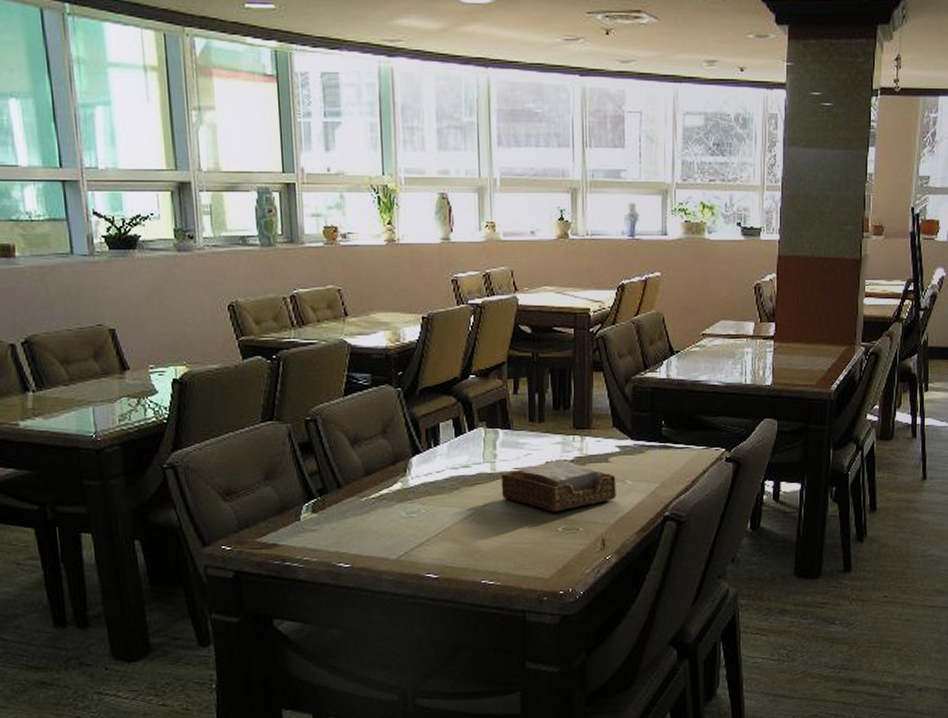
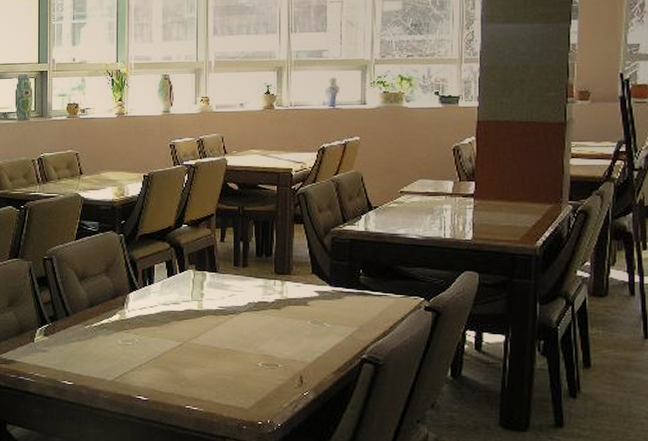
napkin holder: present [501,458,616,512] -> none [207,300,314,348]

